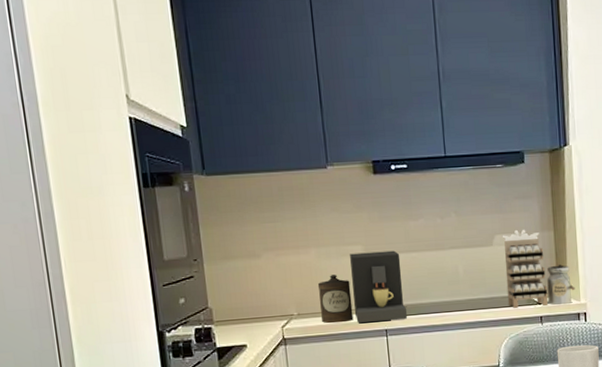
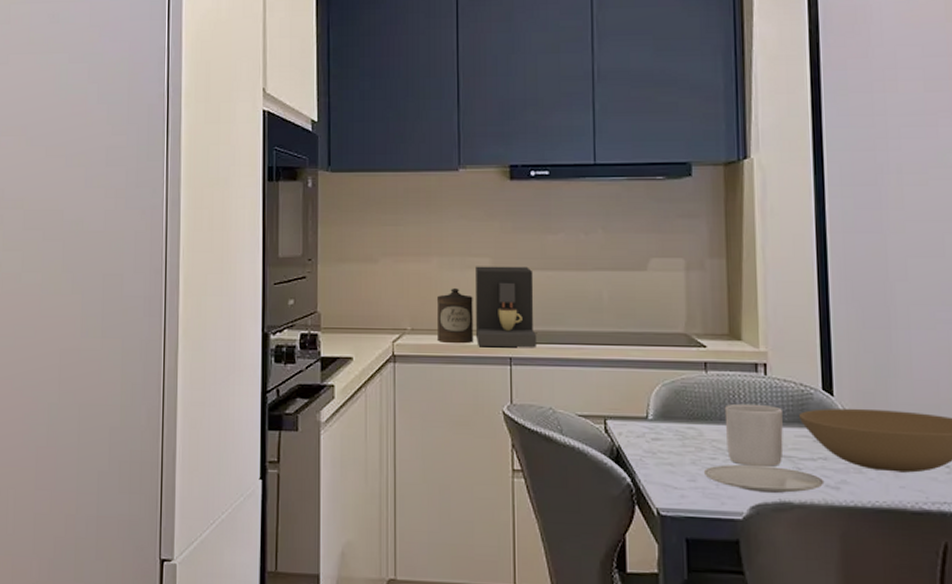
spice rack: present [502,229,575,309] -> none [659,253,753,351]

